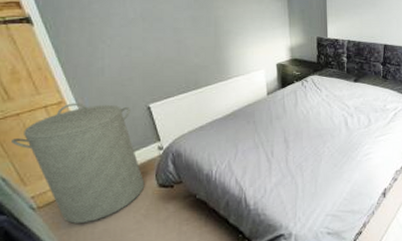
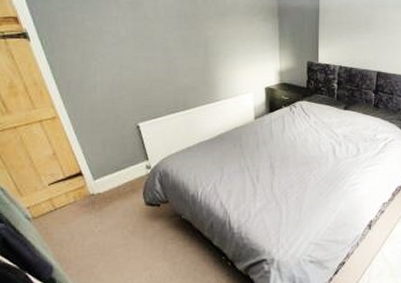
laundry hamper: present [12,103,145,224] -> none [9,118,133,235]

